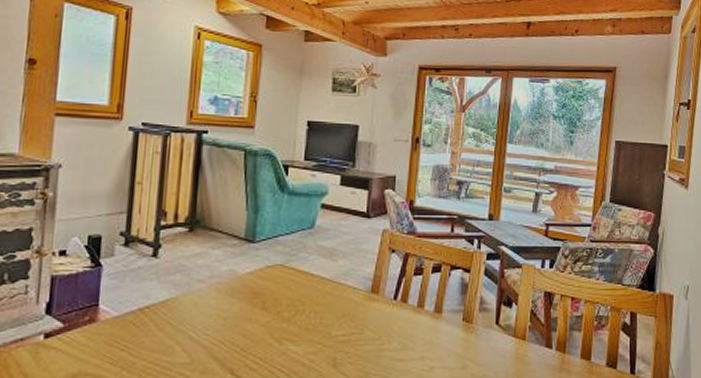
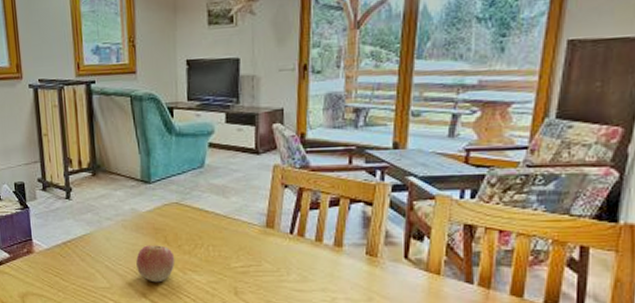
apple: none [226,312,272,355] -> present [136,245,175,283]

